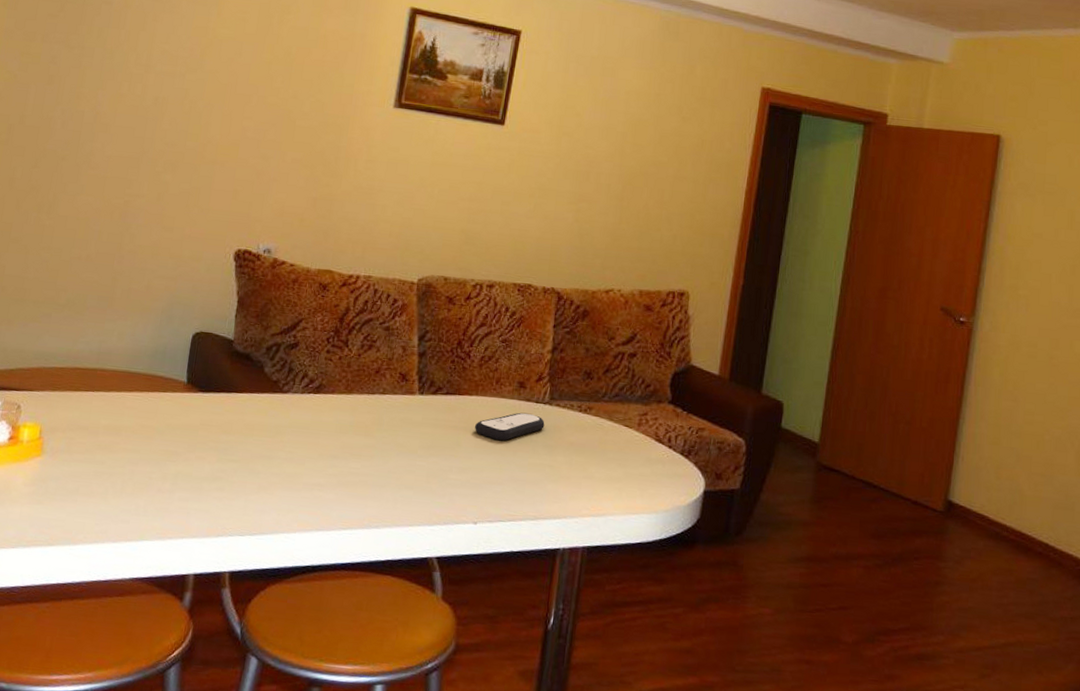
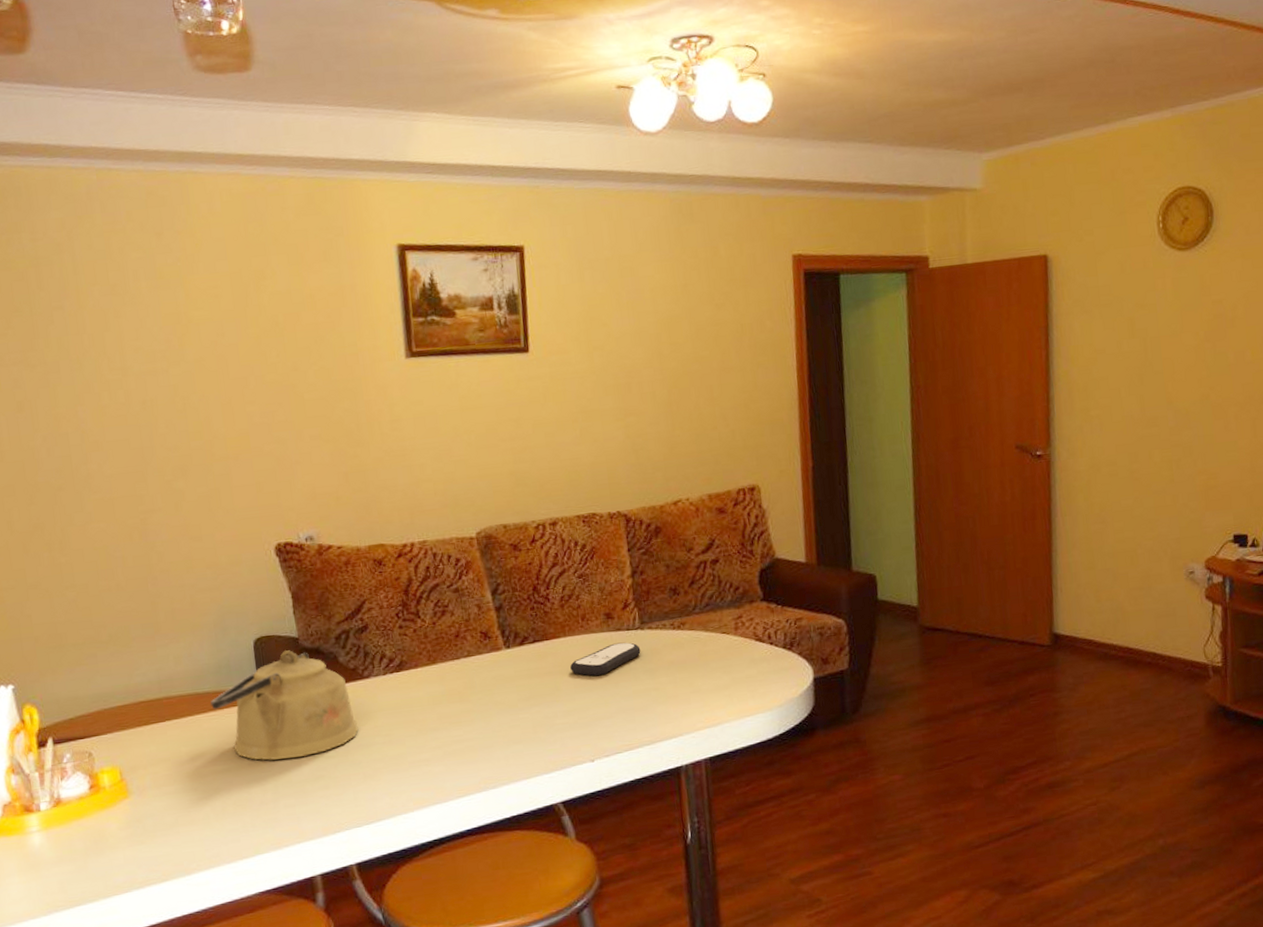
kettle: none [138,350,266,455] -> present [210,650,359,761]

